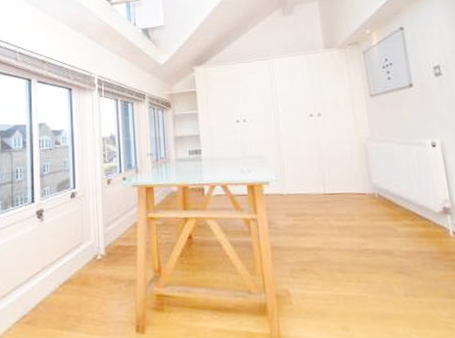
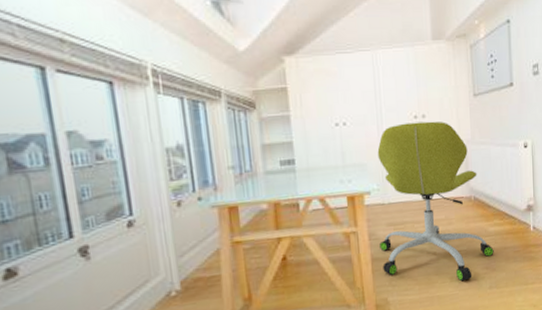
office chair: none [275,119,407,283] -> present [377,121,494,282]

